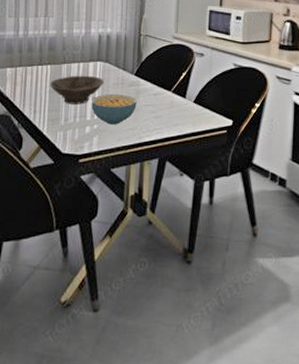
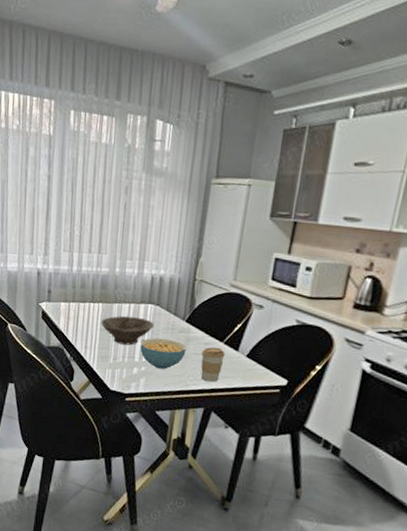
coffee cup: none [151,96,174,132] -> present [200,347,225,382]

